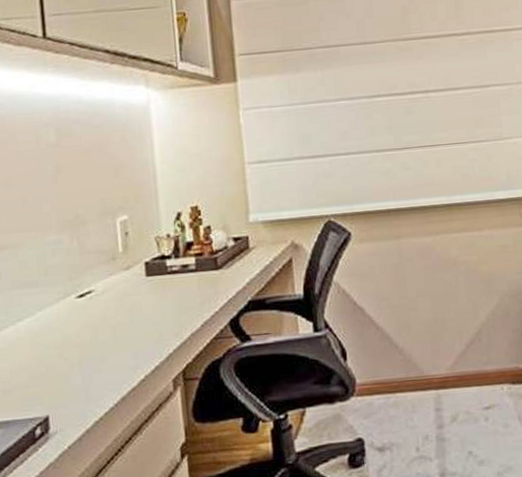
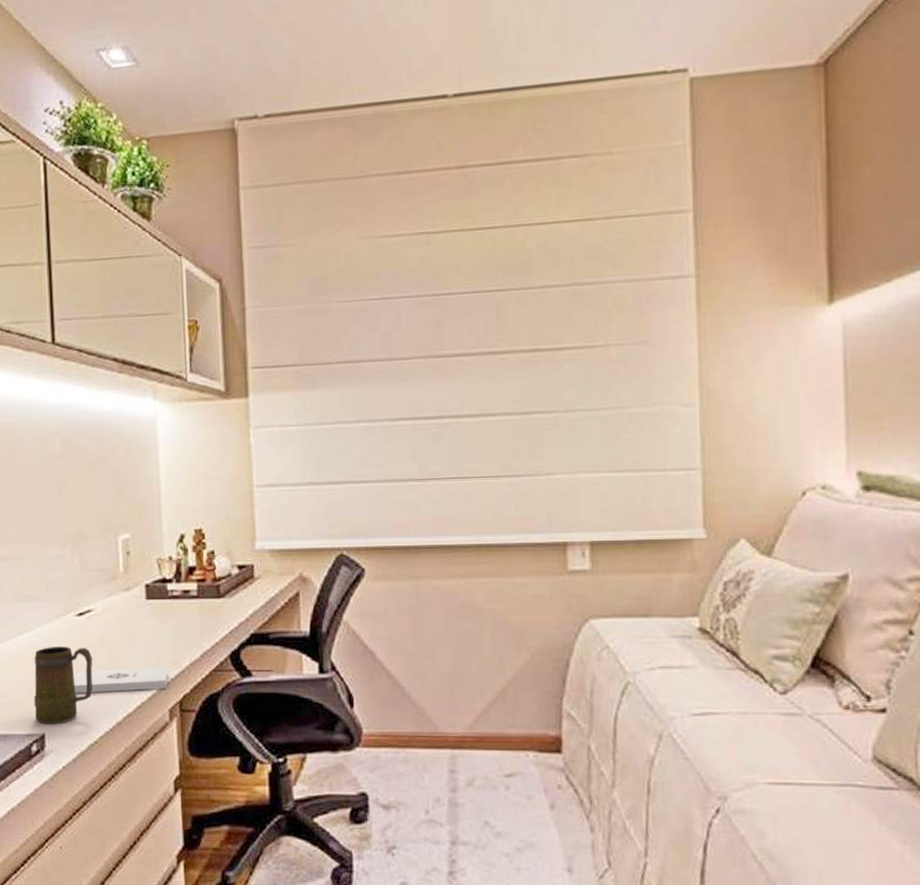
mug: none [35,328,96,407] -> present [34,646,93,724]
notepad: none [76,339,171,374] -> present [74,667,169,694]

